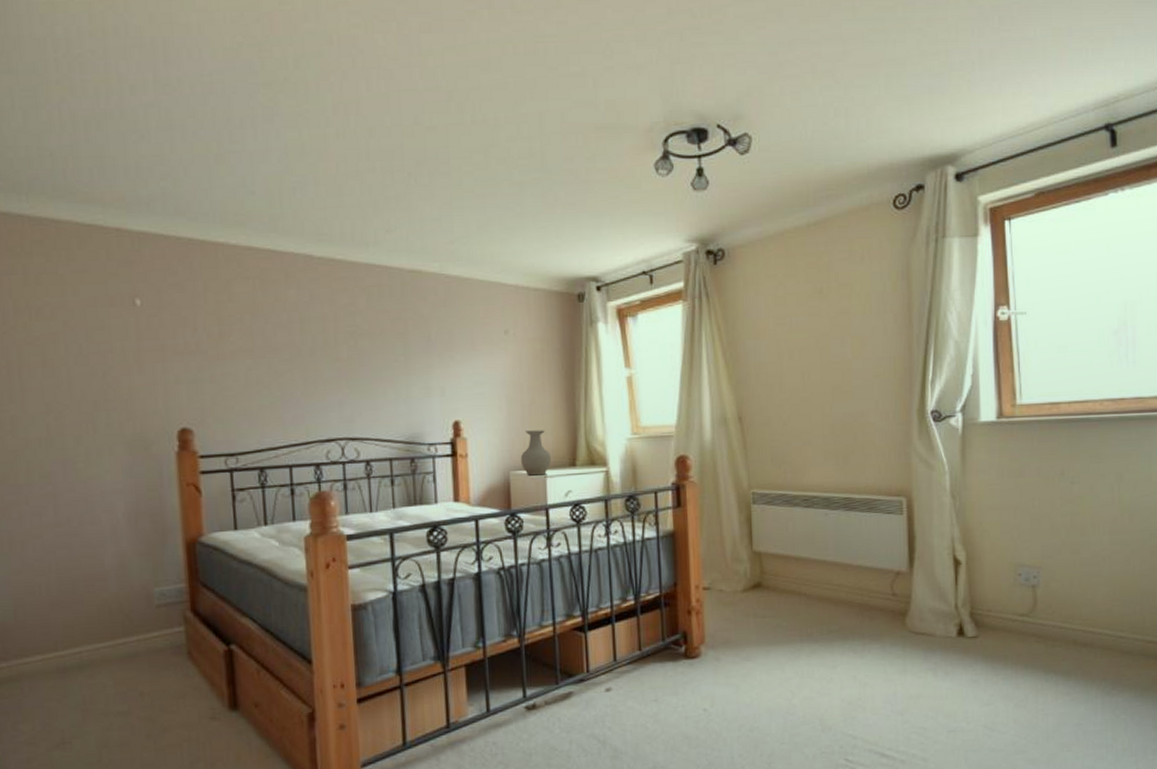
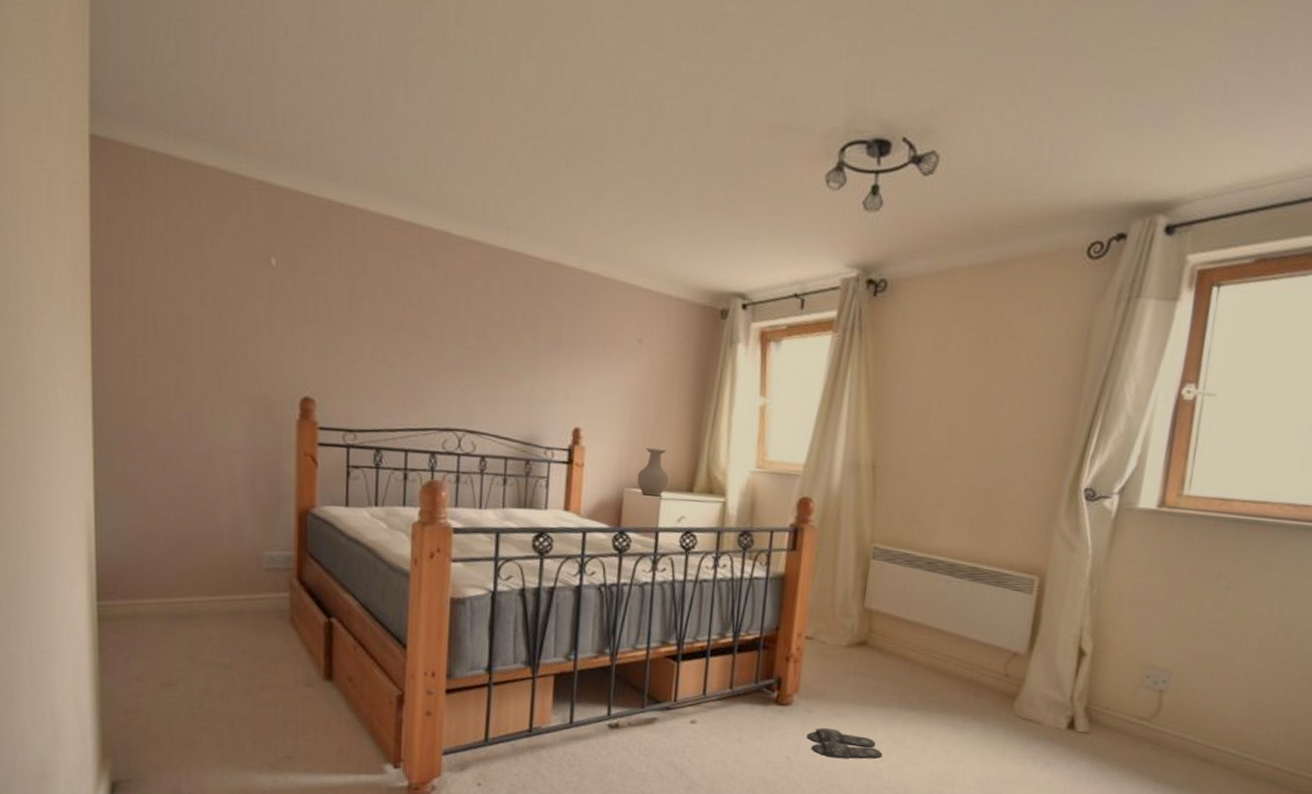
slippers: none [719,673,794,703] -> present [806,728,883,759]

